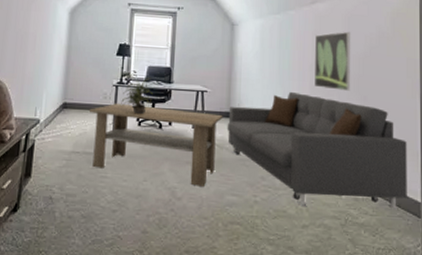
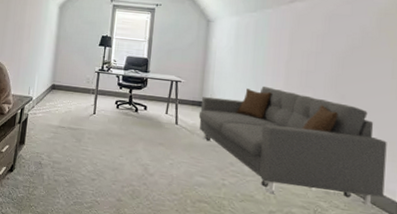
coffee table: present [88,103,223,186] -> none [73,87,196,166]
potted plant: present [121,77,153,115] -> none [101,66,131,99]
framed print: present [315,31,351,91] -> none [289,30,332,89]

